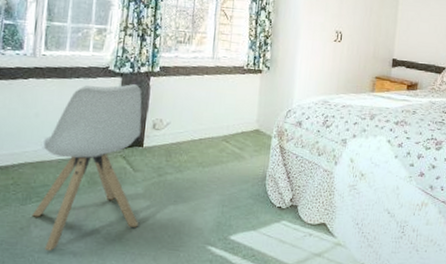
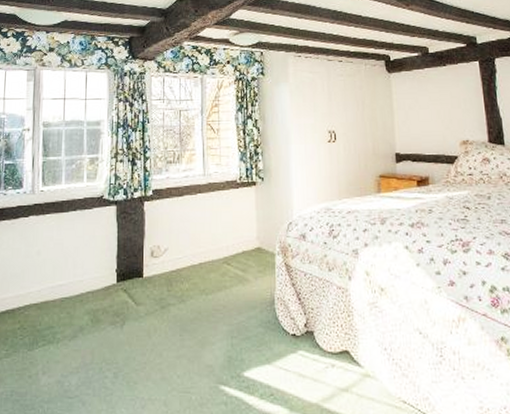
chair: present [32,84,142,251] -> none [39,211,145,400]

